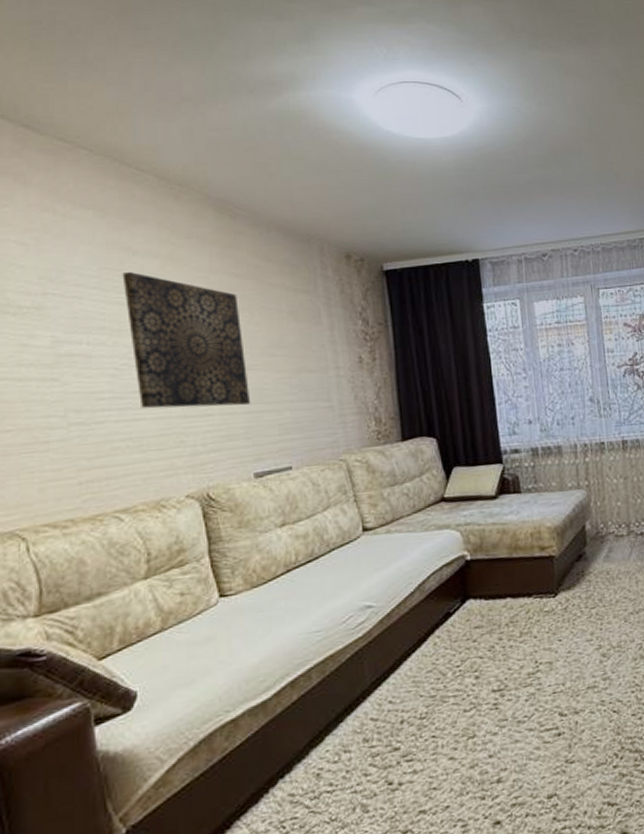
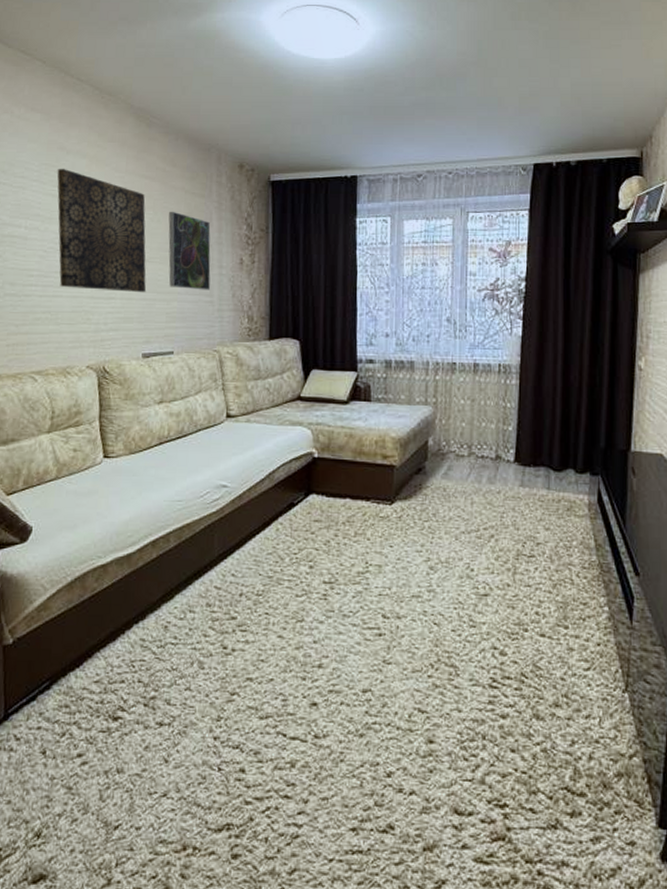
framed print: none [269,311,328,396] -> present [168,211,211,290]

